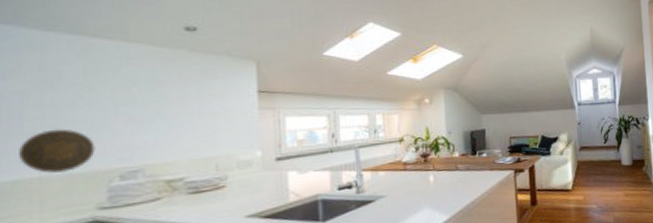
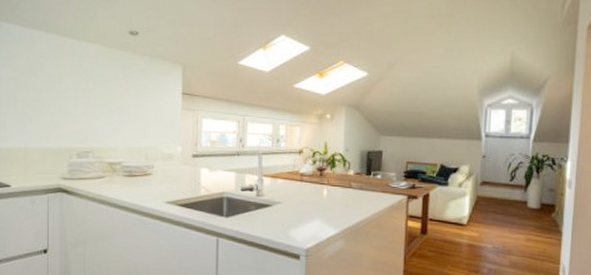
decorative plate: present [19,129,95,174] -> none [13,110,62,147]

